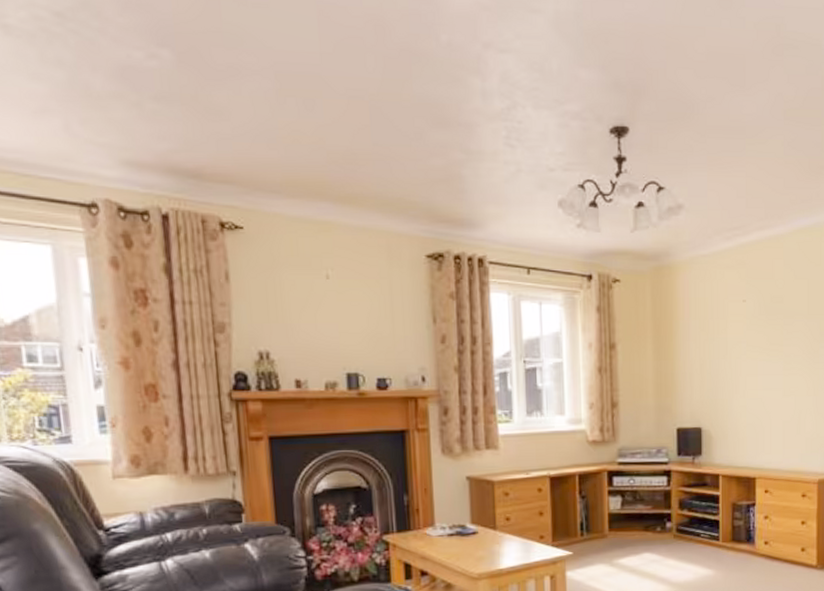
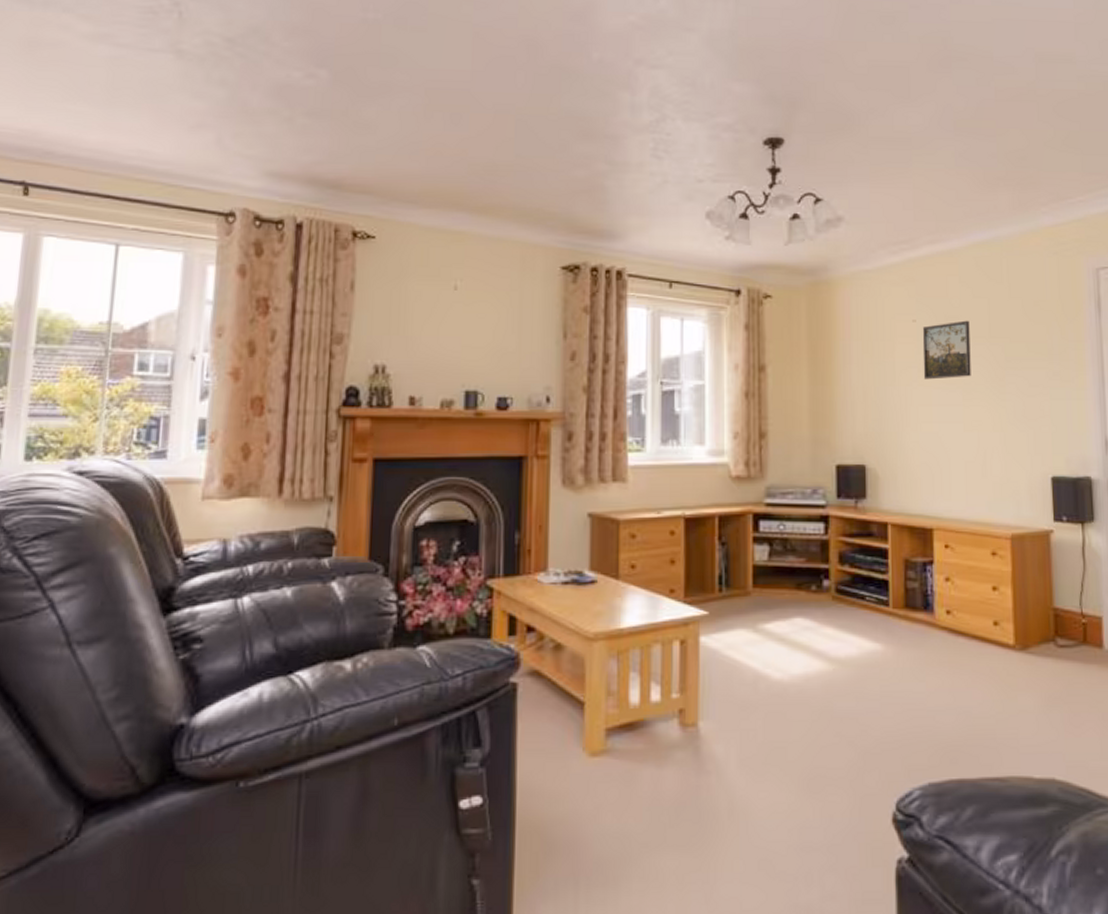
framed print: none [751,300,791,353] -> present [922,320,971,380]

